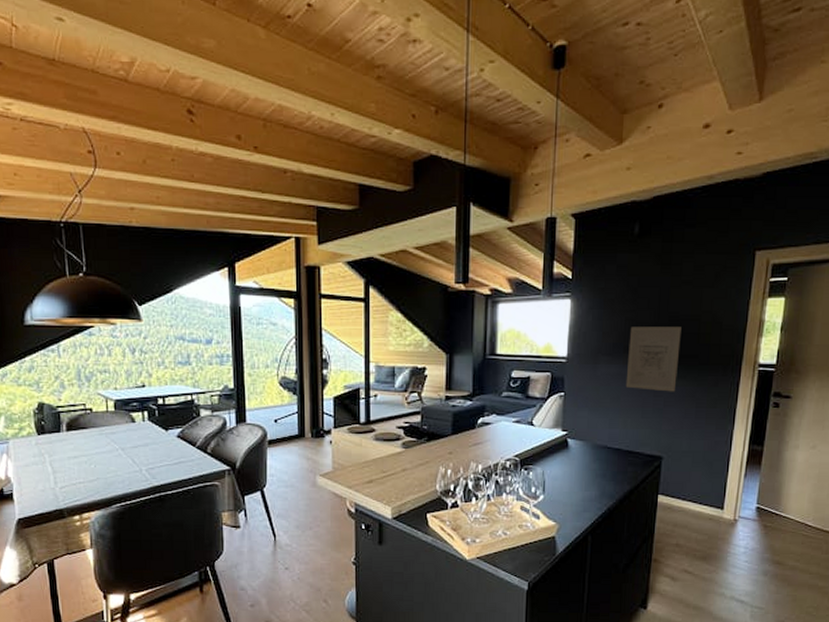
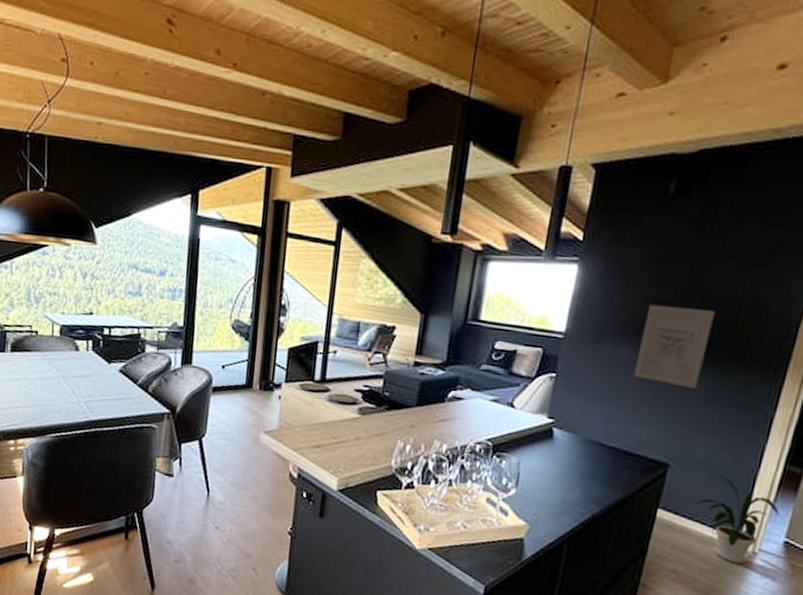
house plant: none [685,460,750,531] -> present [694,474,780,564]

